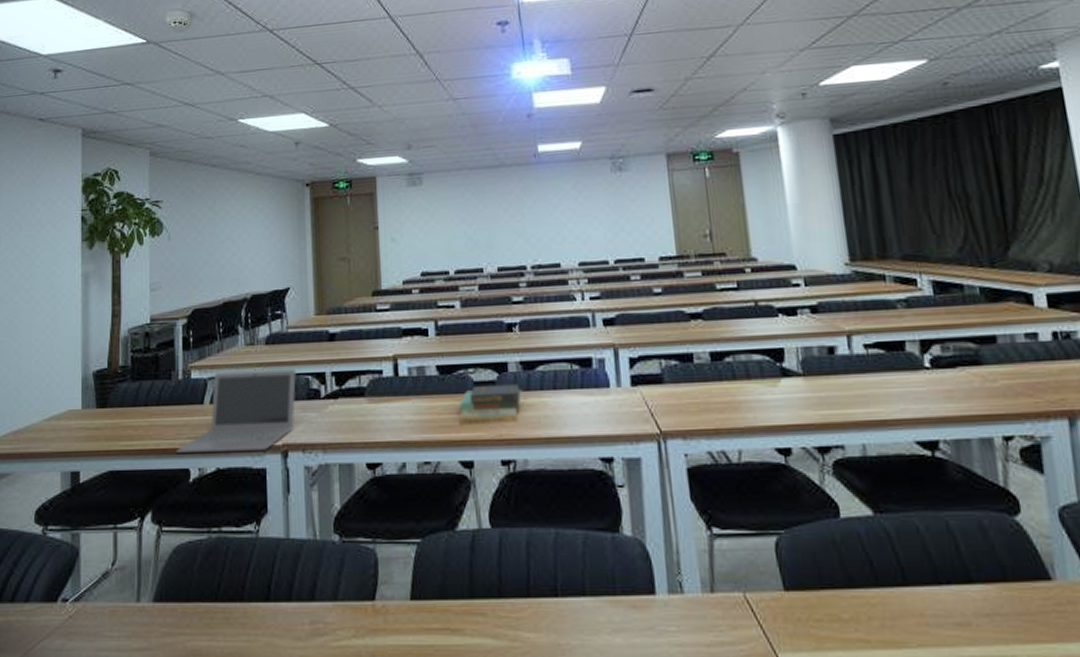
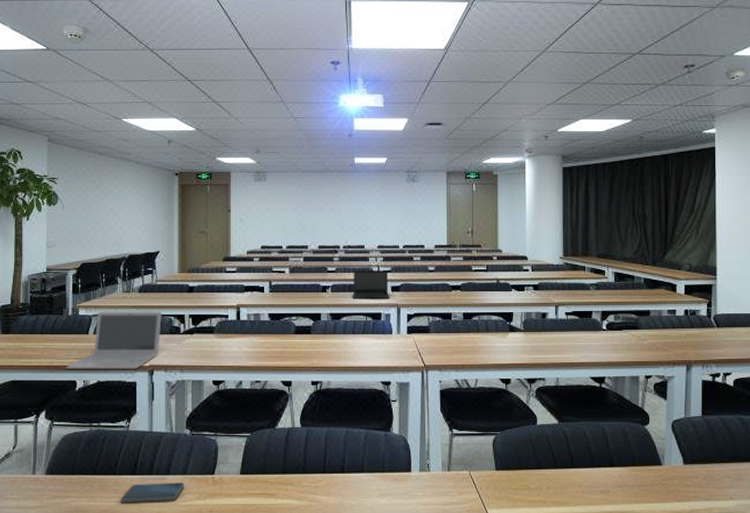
smartphone: none [250,613,335,644] -> present [120,483,185,503]
books: present [458,383,523,425] -> none [283,328,330,356]
laptop: none [547,295,602,340] -> present [353,269,390,300]

